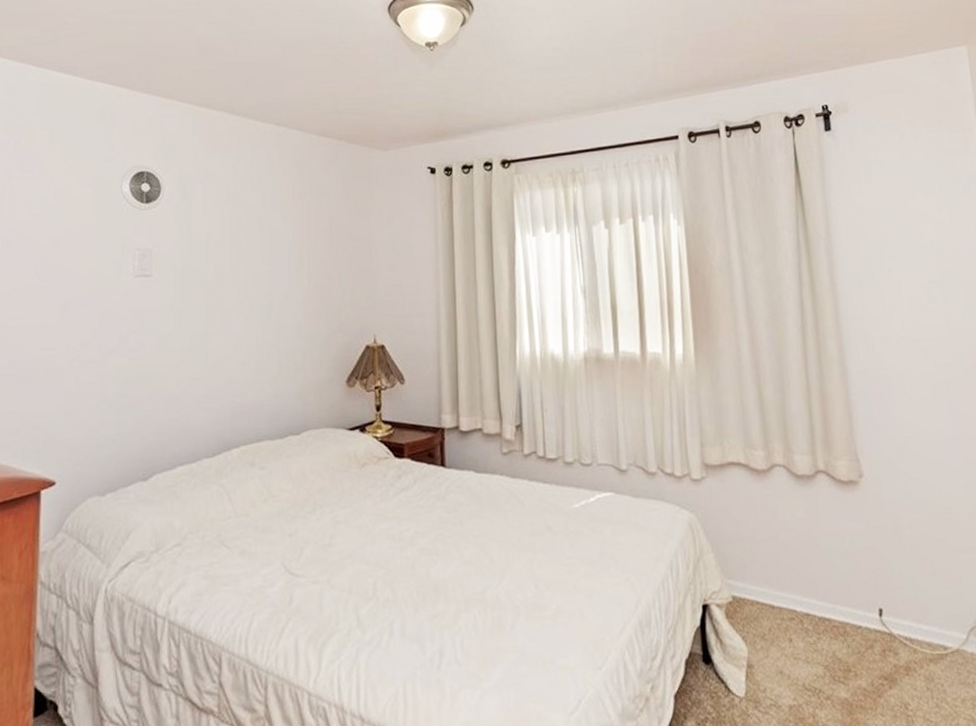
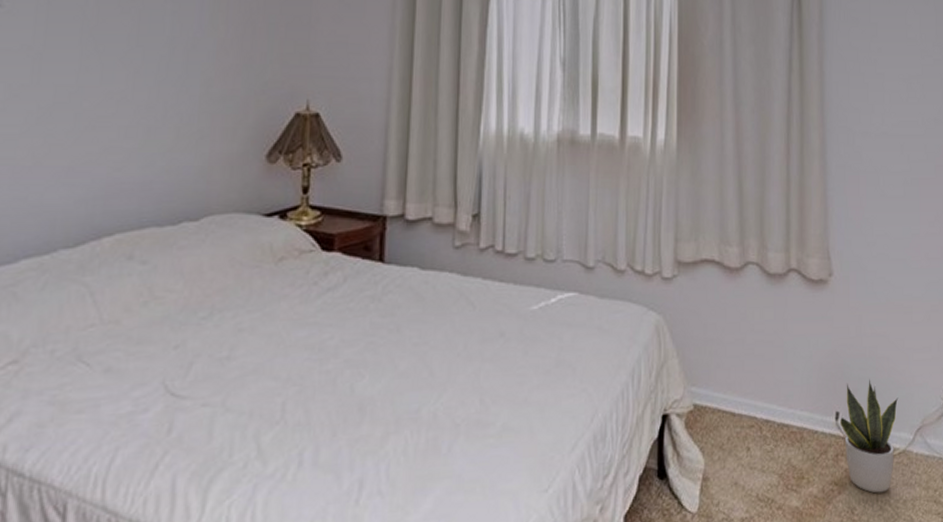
potted plant: none [884,578,948,691] -> present [840,379,899,494]

